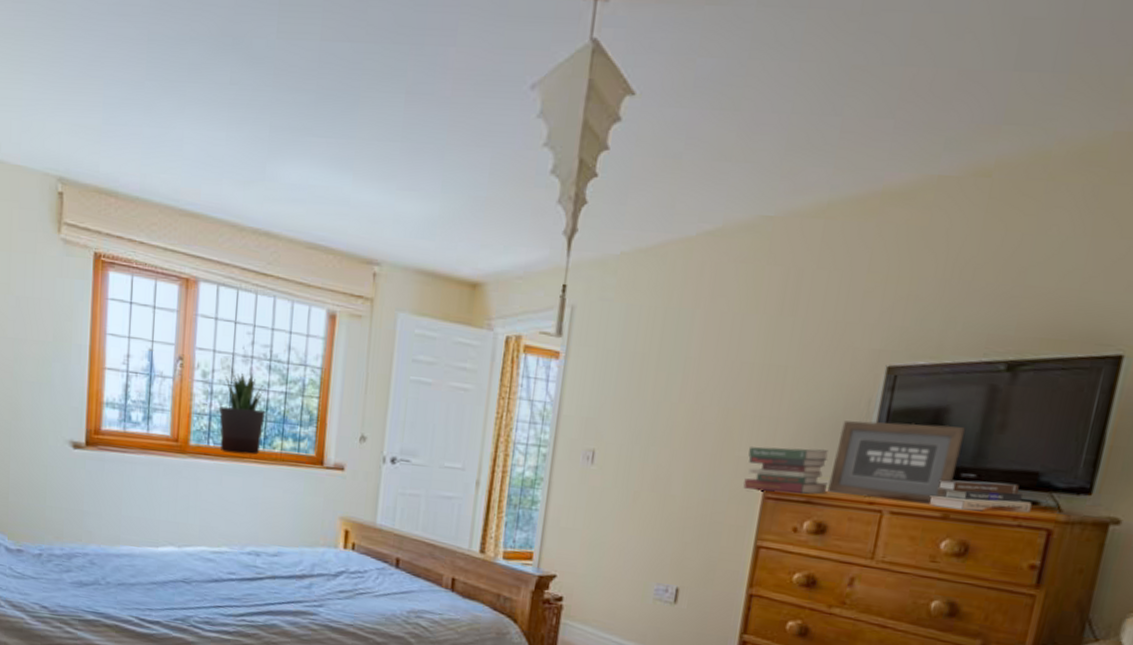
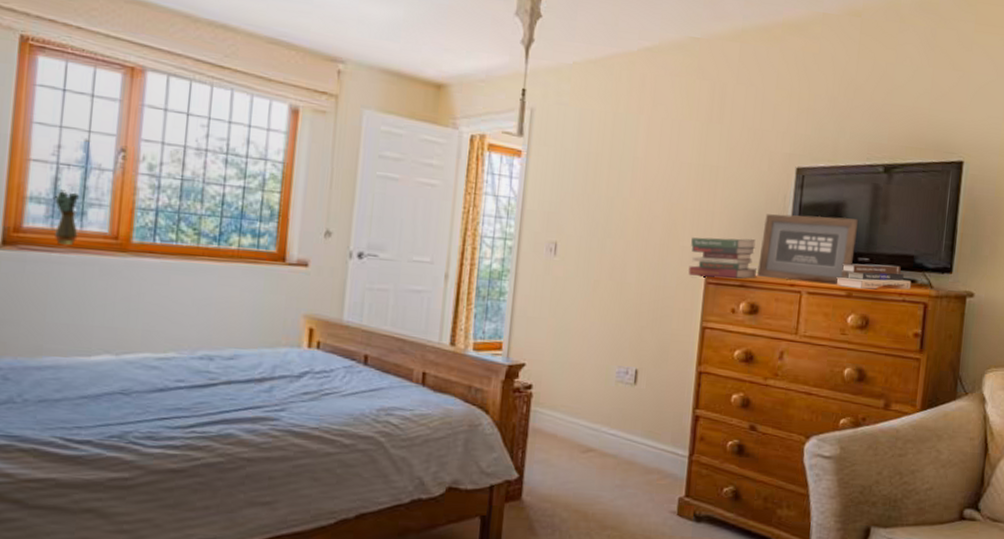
vase: none [124,396,146,448] -> present [52,190,80,246]
planter: present [219,369,266,455] -> none [167,162,222,253]

